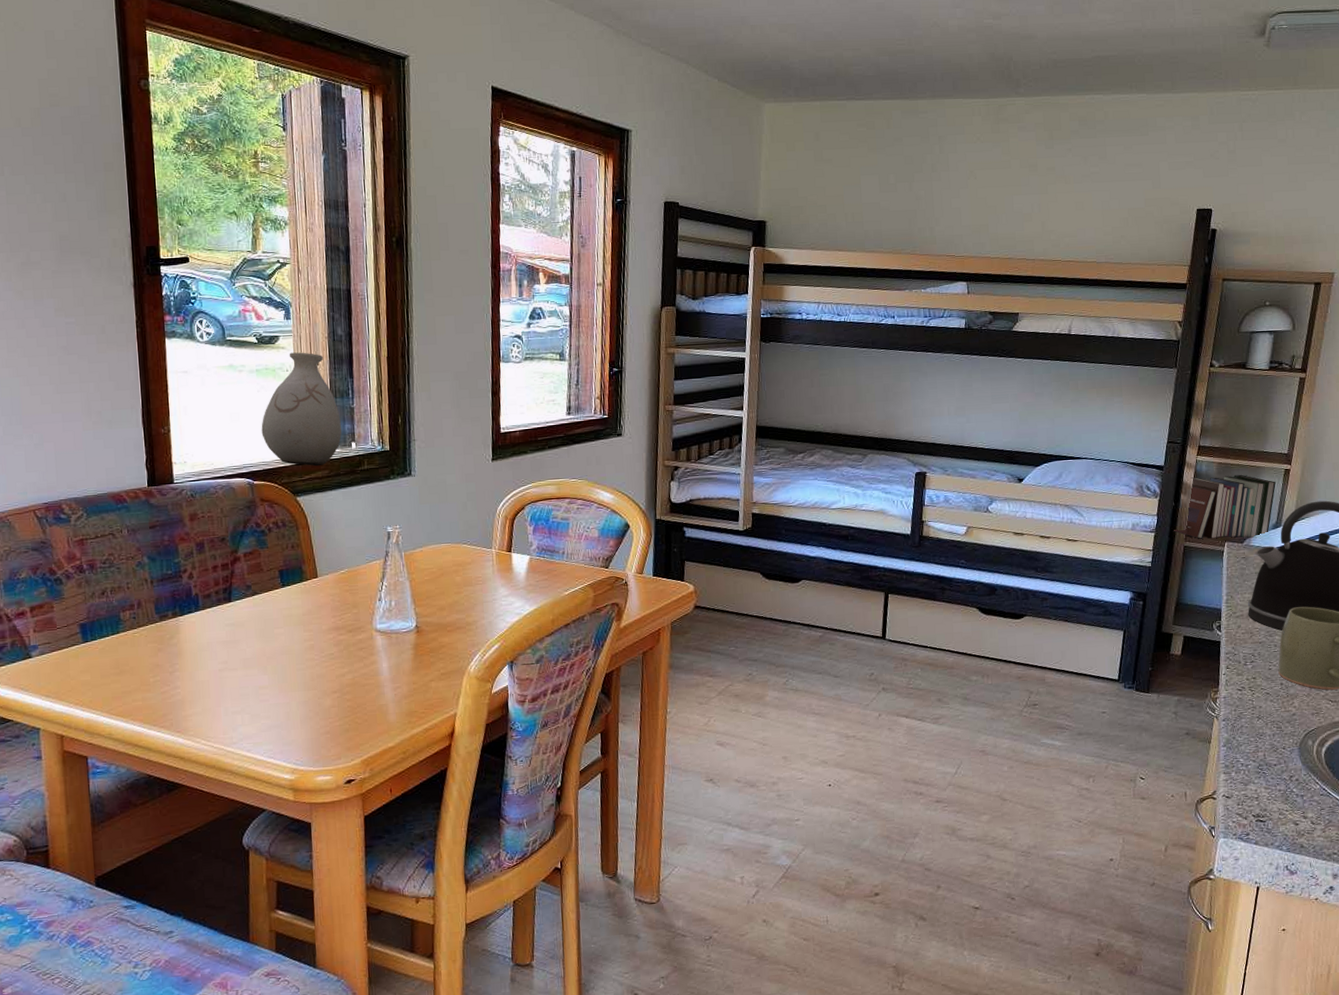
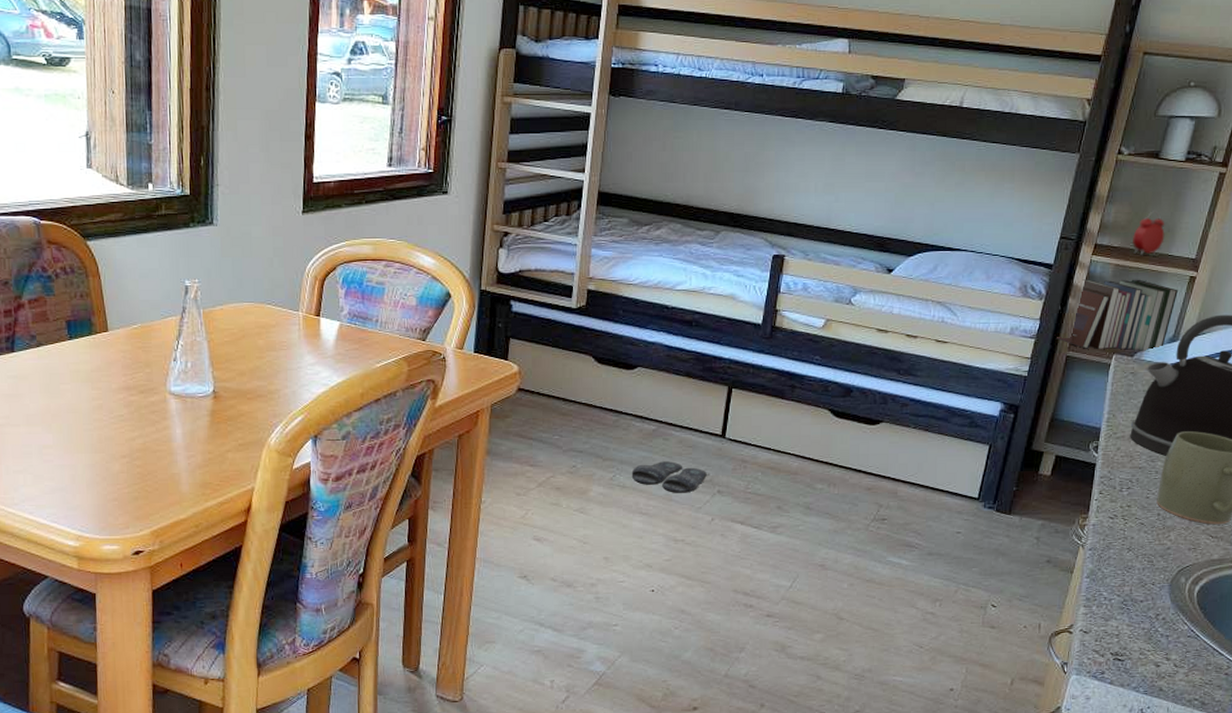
vase: present [261,352,342,467] -> none [49,77,138,208]
slippers: none [803,664,871,693] -> present [631,461,707,493]
alarm clock: none [1230,414,1259,454] -> present [1131,211,1165,256]

